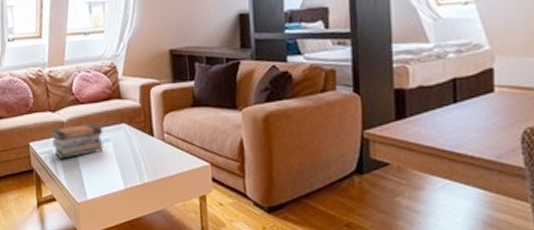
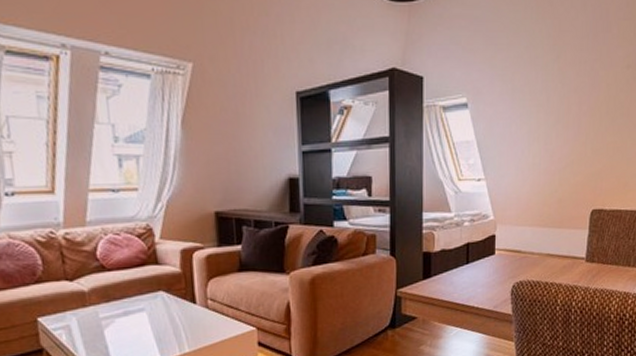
book stack: present [51,124,104,159] -> none [67,293,136,334]

